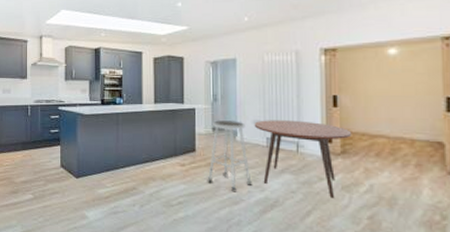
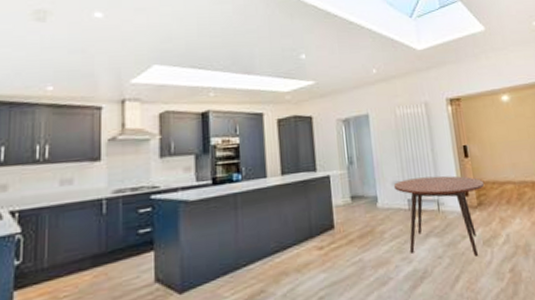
stool: present [207,119,252,193] -> none [350,184,399,271]

